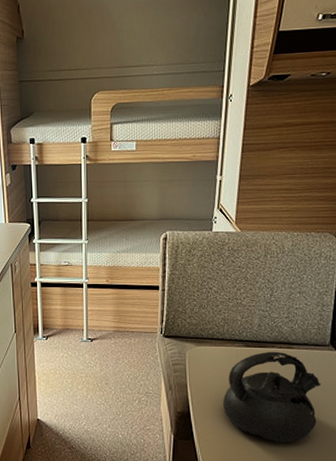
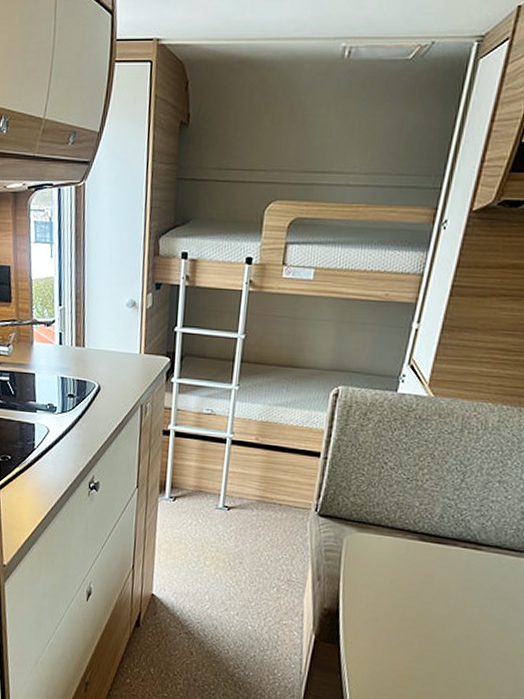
teapot: present [223,351,321,443] -> none [381,549,511,664]

